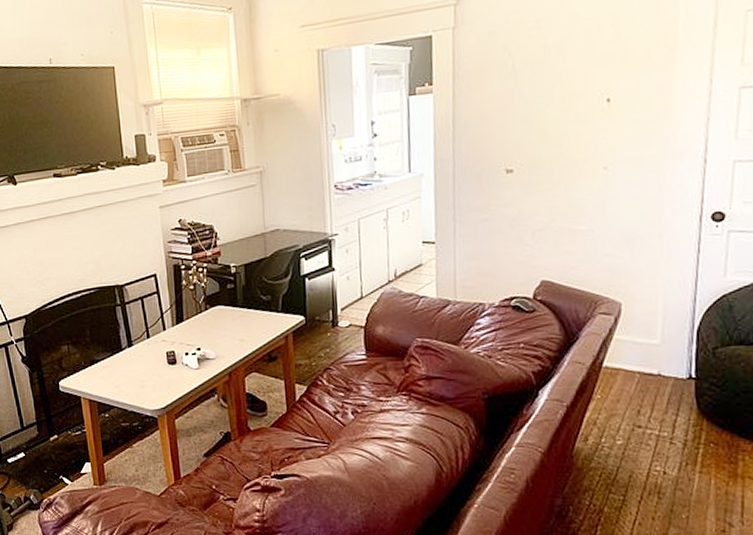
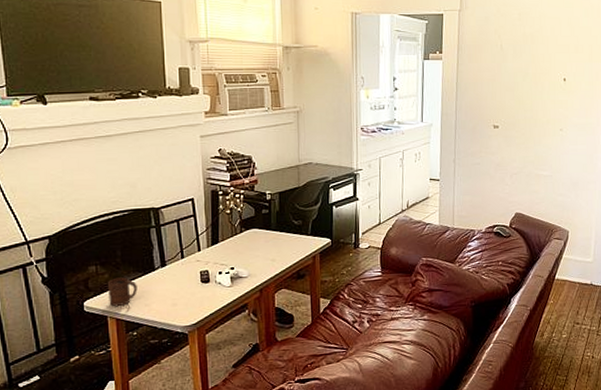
cup: none [80,357,107,387] -> present [108,277,138,306]

